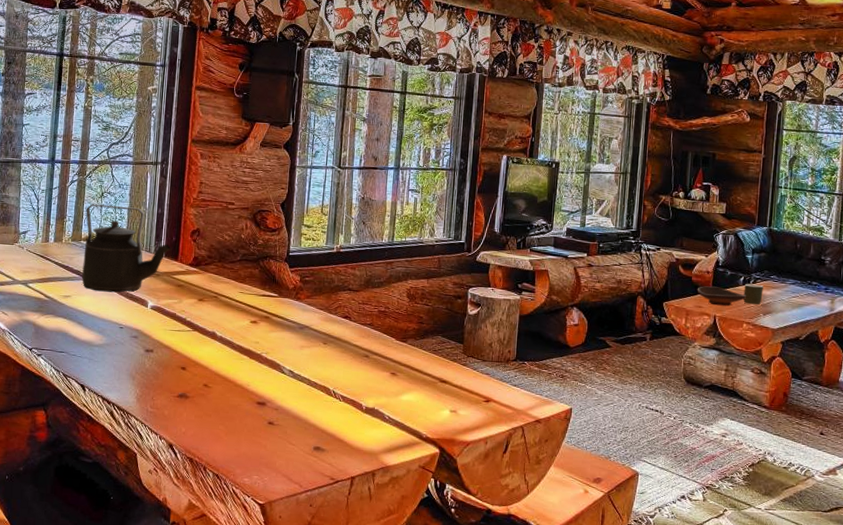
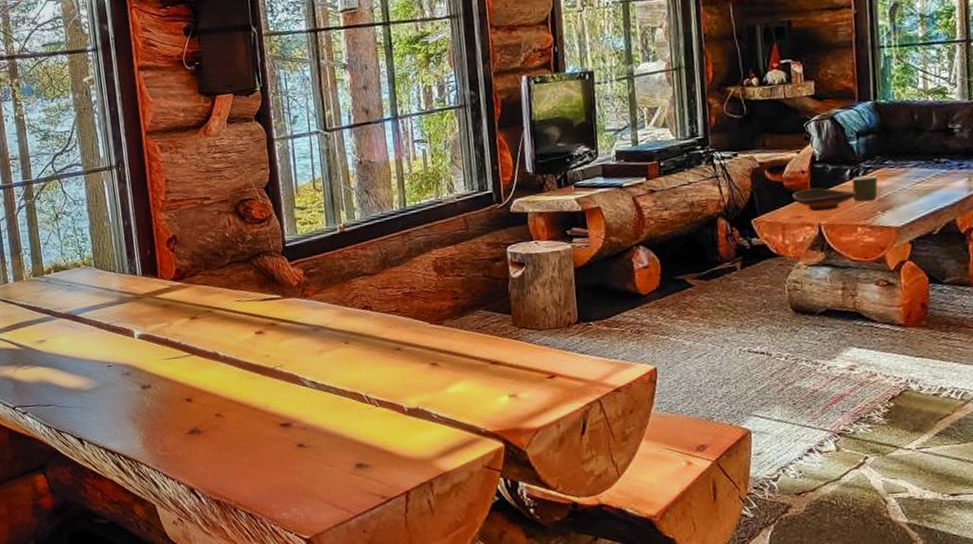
kettle: present [82,204,171,293] -> none [41,224,148,330]

